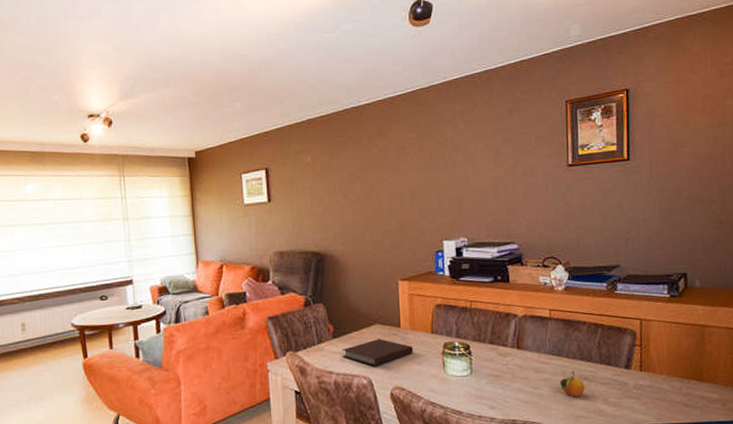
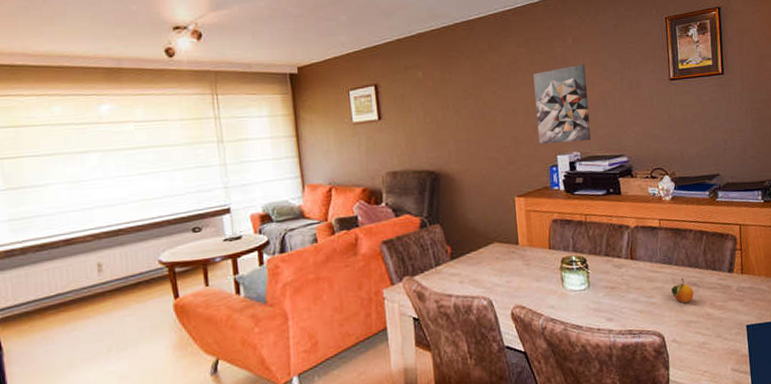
notebook: present [342,339,414,366] -> none [460,257,533,286]
wall art: none [421,150,479,229] -> present [533,65,591,145]

